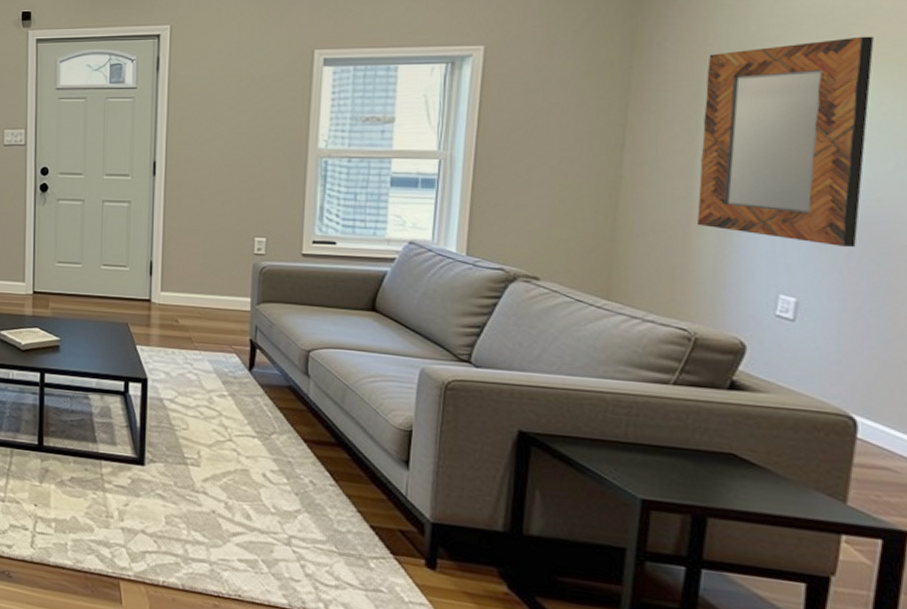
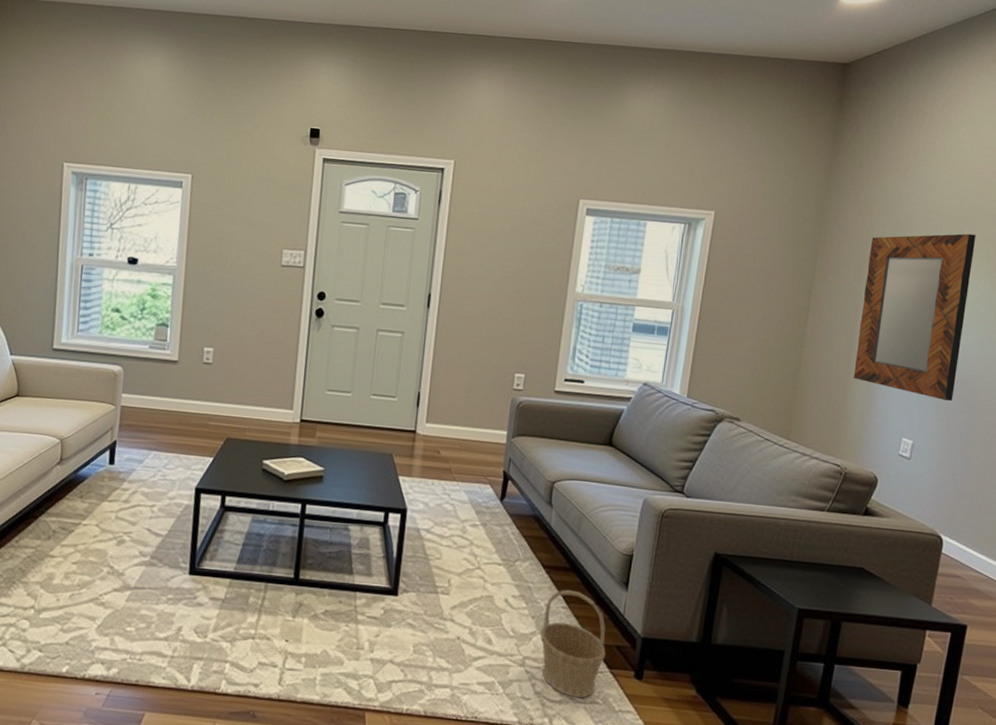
basket: none [307,465,388,585] -> present [540,589,606,698]

